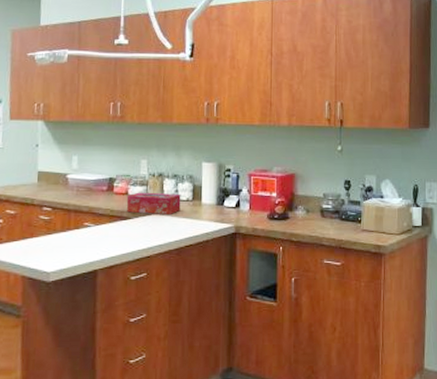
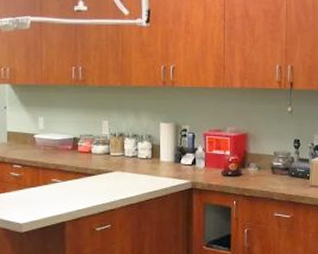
tissue box: present [126,192,181,214] -> none [90,151,141,171]

